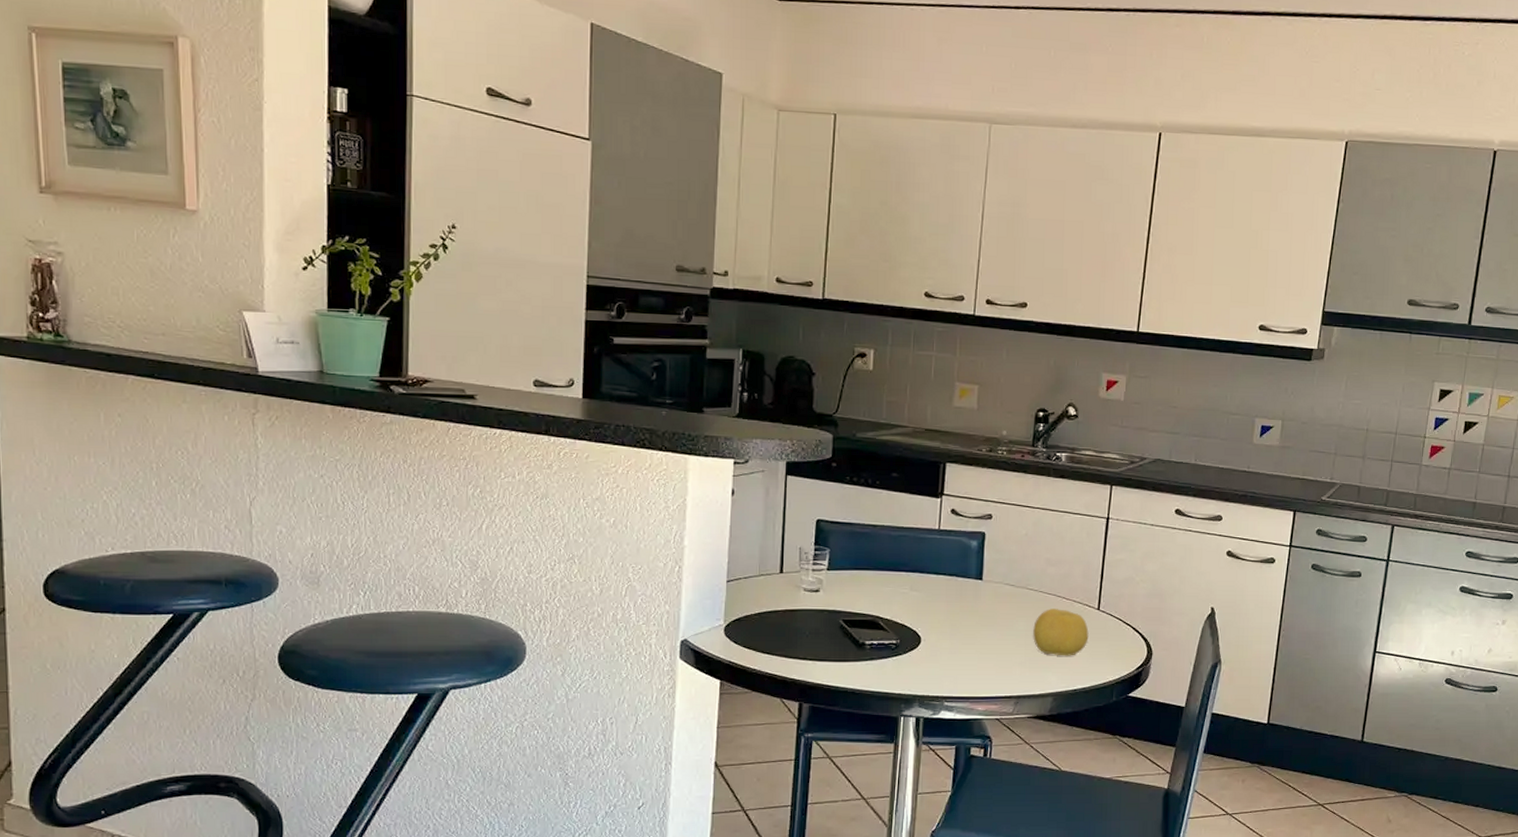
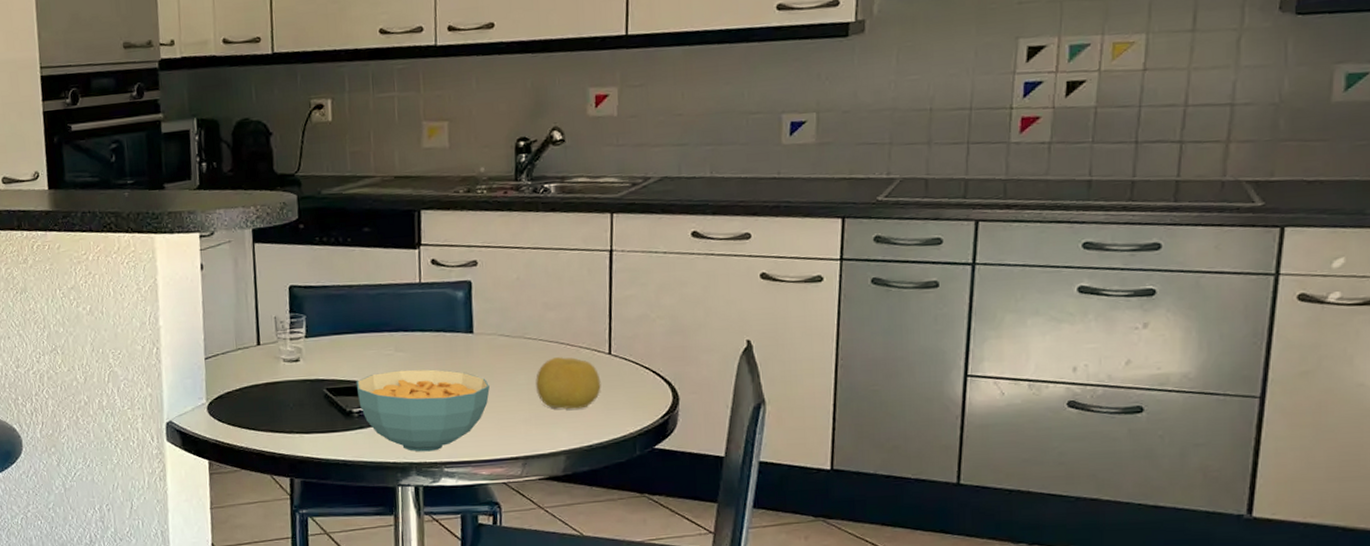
cereal bowl: none [871,608,992,686] -> present [356,369,490,452]

